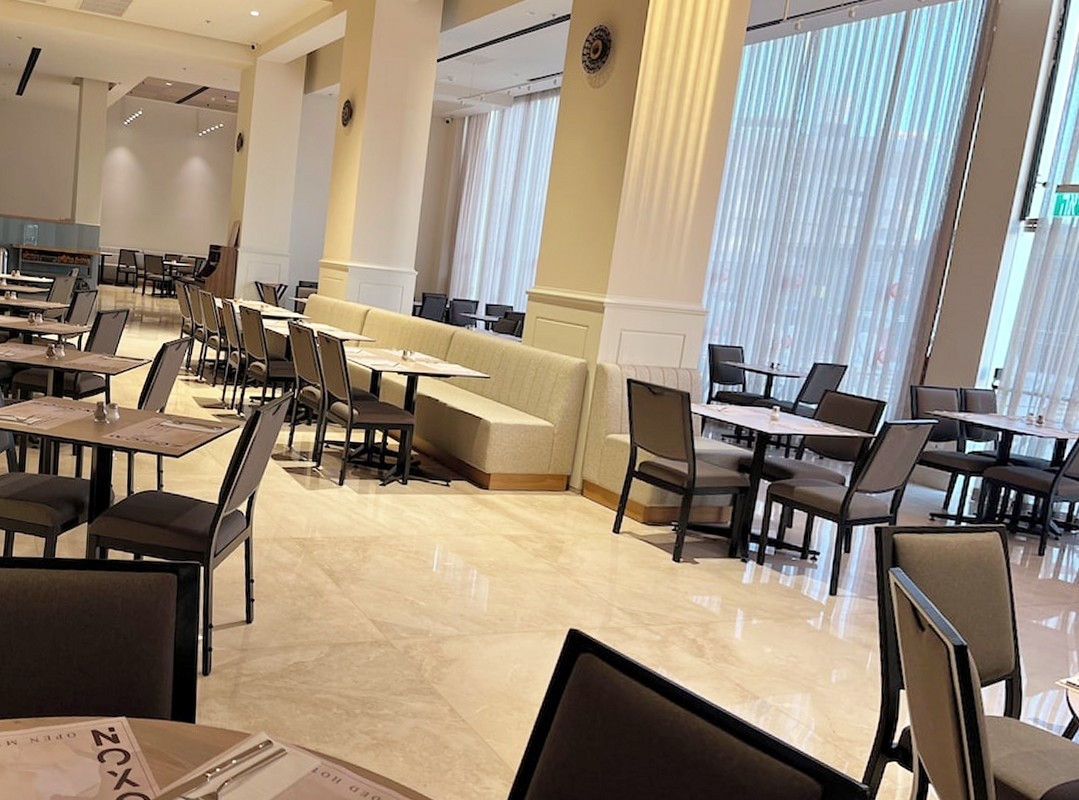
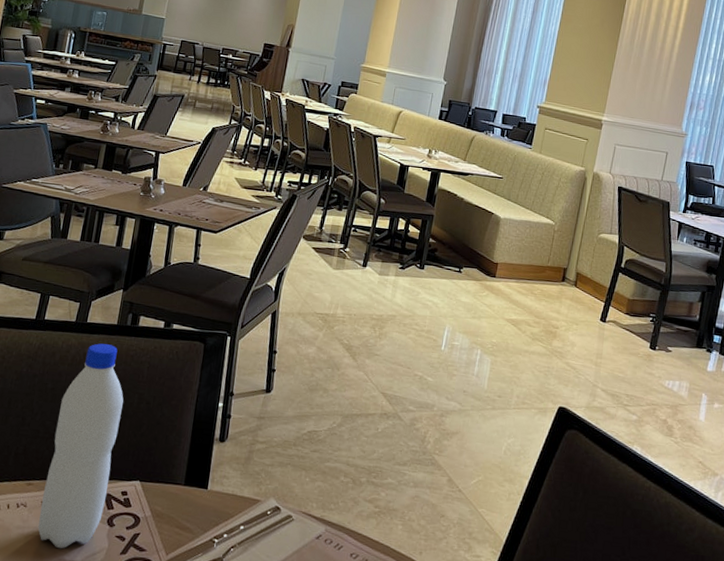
water bottle: none [30,579,101,785] -> present [38,343,124,549]

